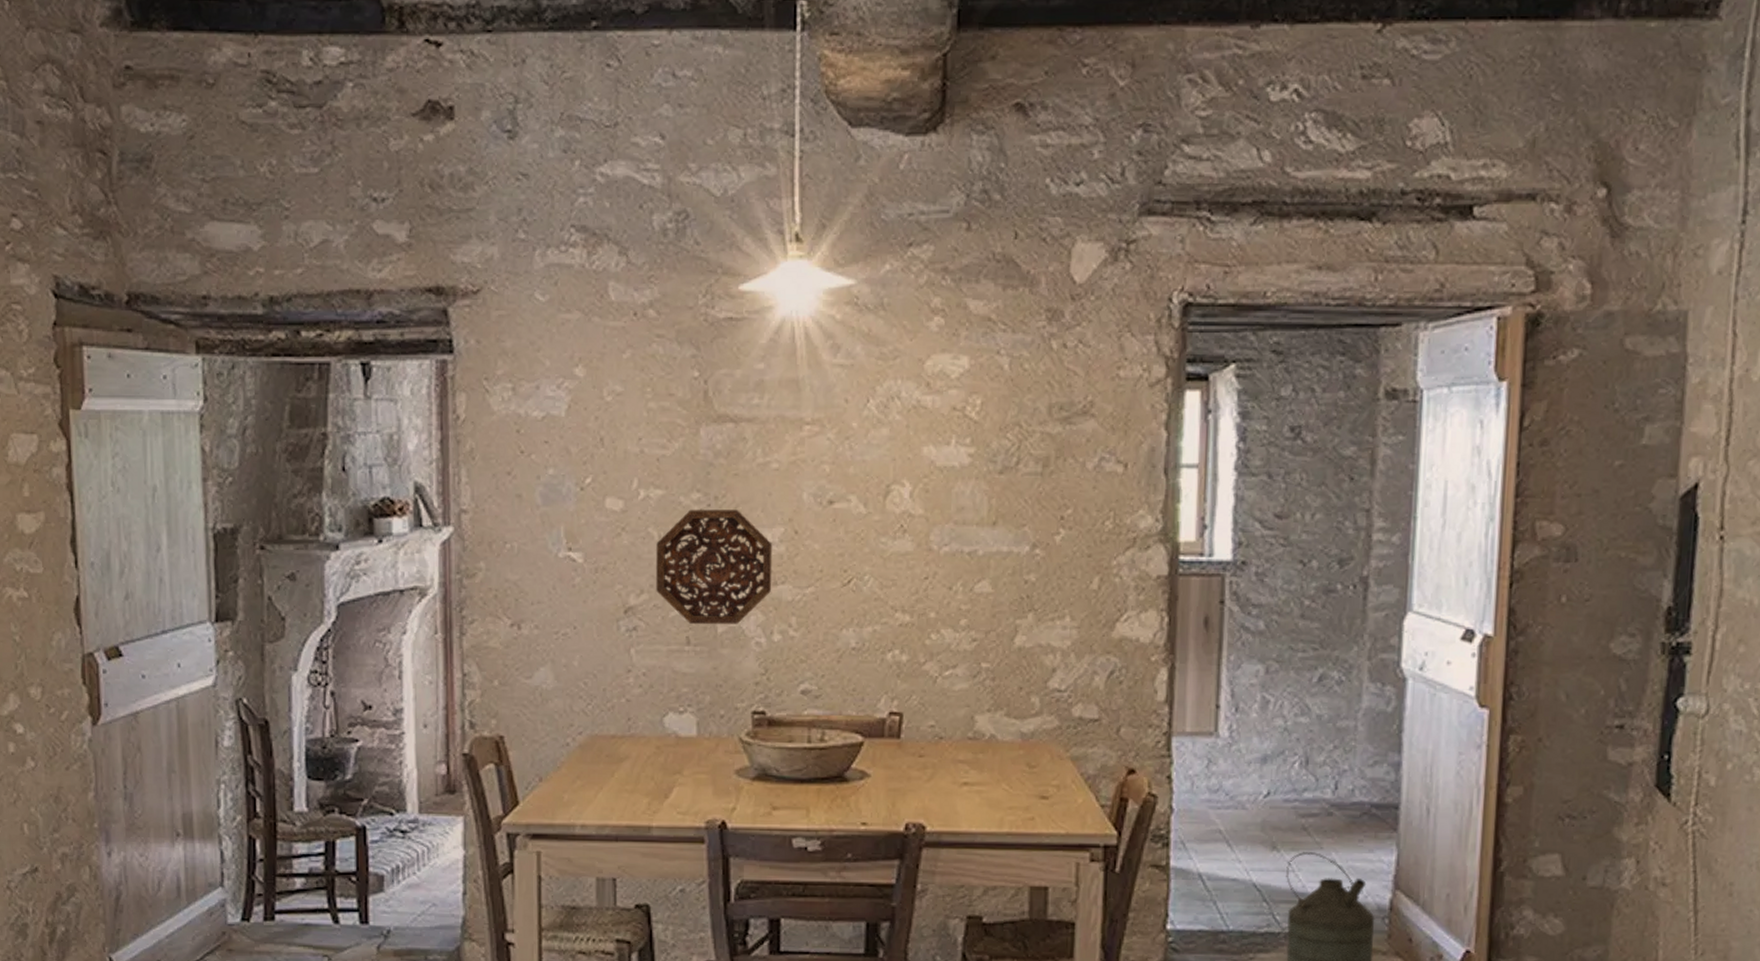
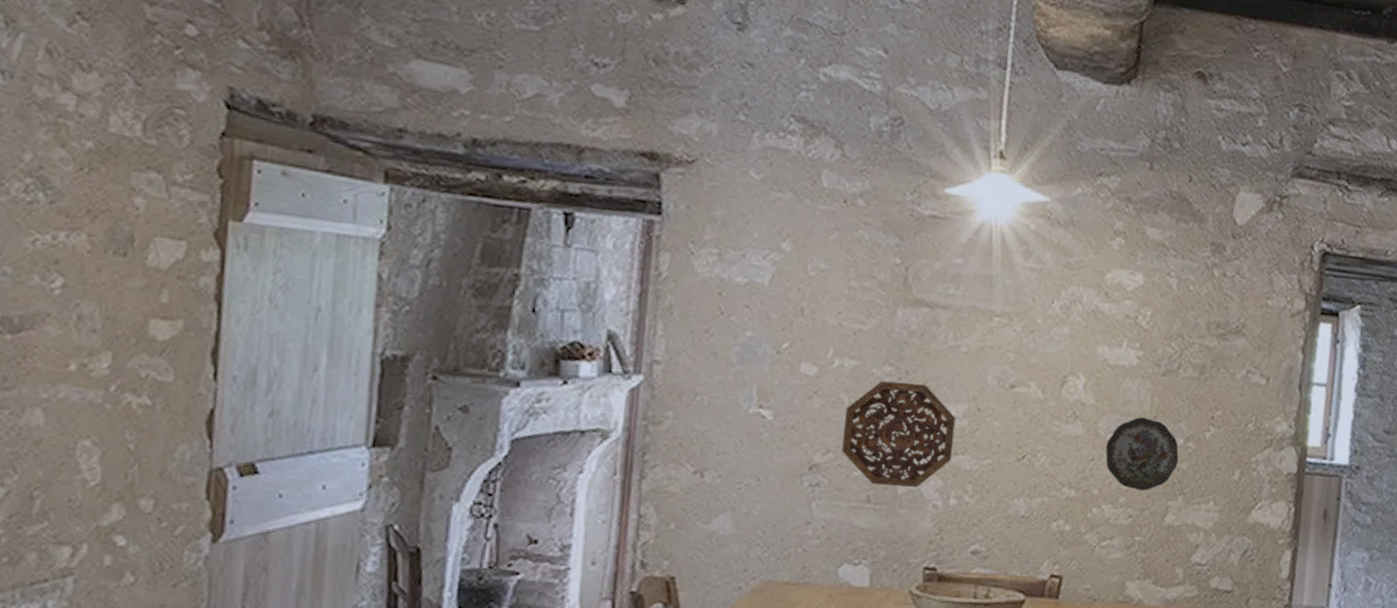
decorative plate: none [941,525,1025,610] -> present [1105,417,1179,491]

